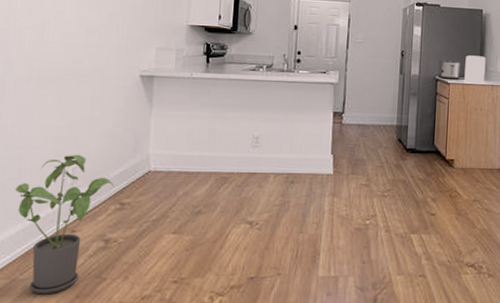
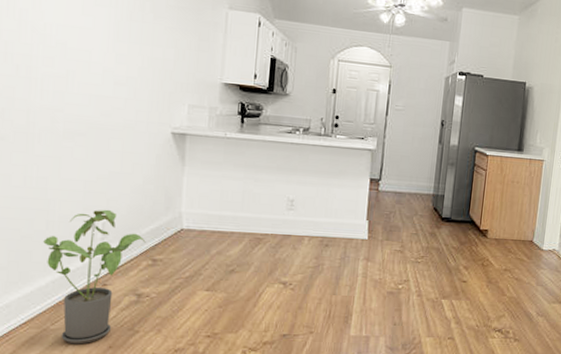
toaster: present [438,60,461,80] -> none [477,131,500,152]
canister: present [464,55,486,84] -> none [503,128,526,158]

